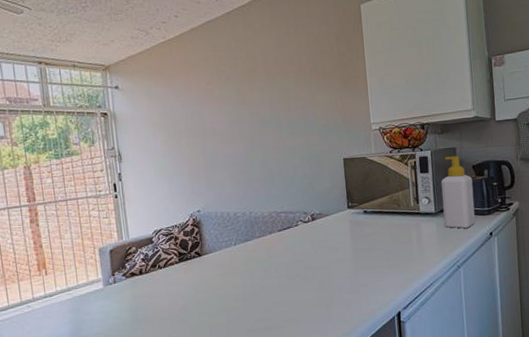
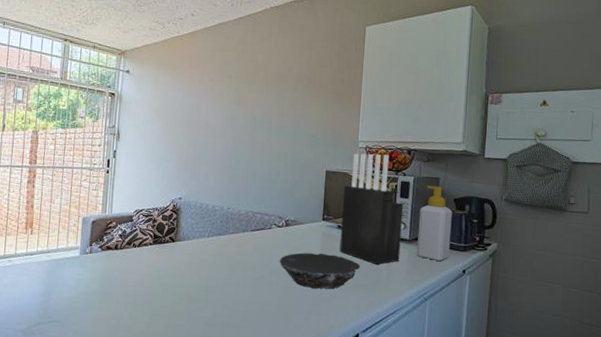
bowl: none [312,240,392,277] -> present [280,252,361,289]
knife block: none [364,132,429,242] -> present [339,153,403,265]

